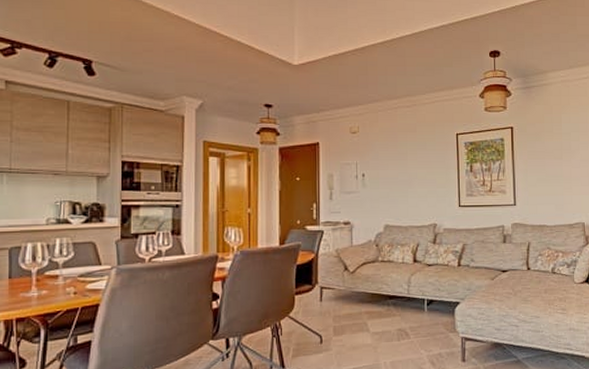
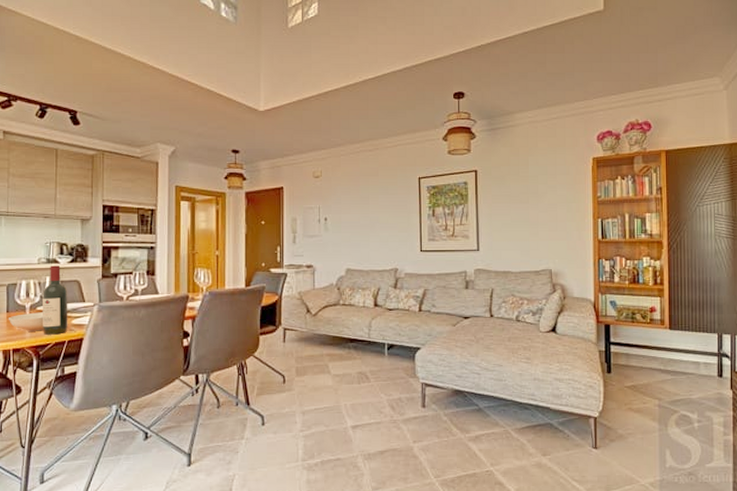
bowl: none [10,277,53,299] -> present [8,312,44,331]
wine bottle: none [52,226,82,302] -> present [43,265,68,335]

